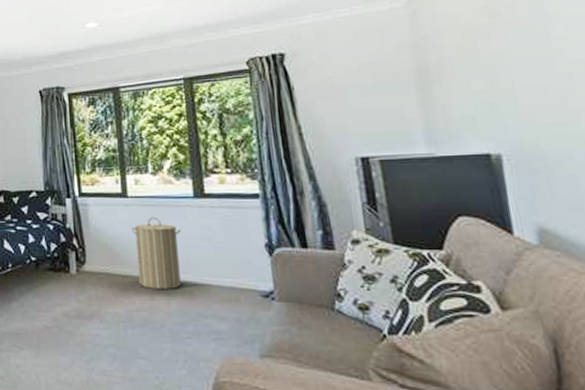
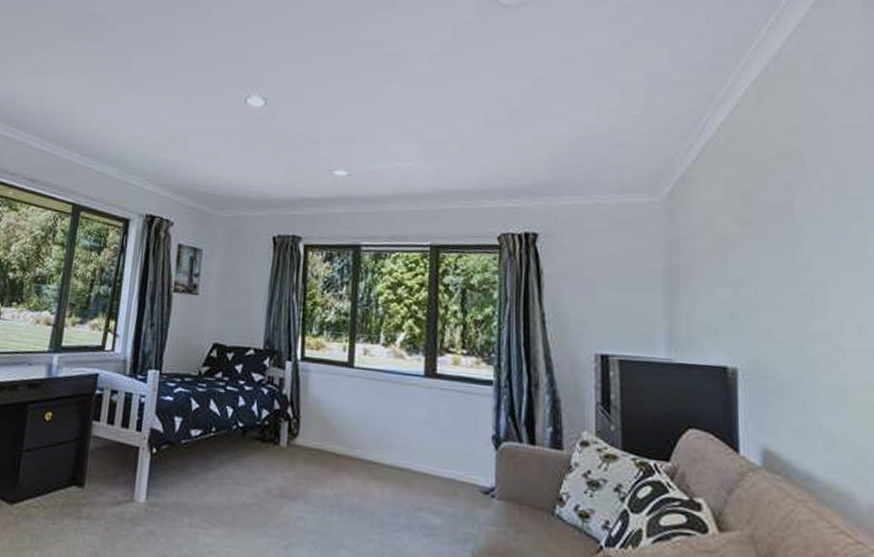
laundry hamper: present [131,217,181,289] -> none [353,393,406,475]

